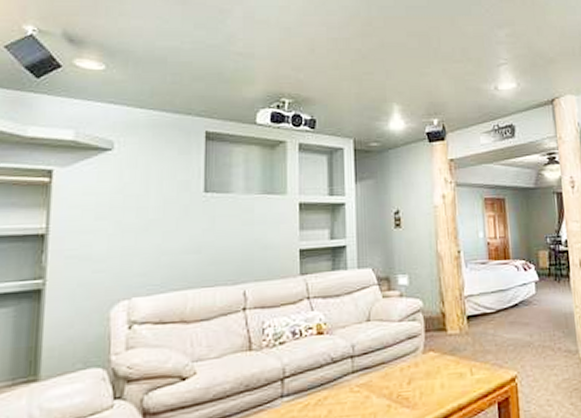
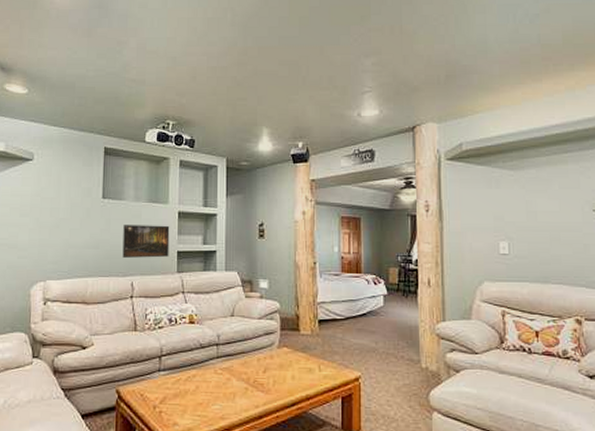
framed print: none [231,219,290,262] -> present [122,225,170,258]

